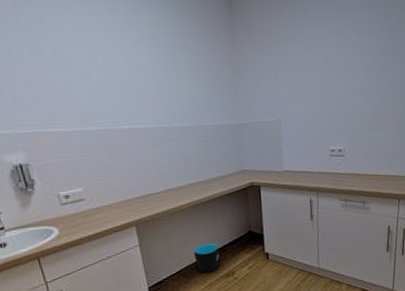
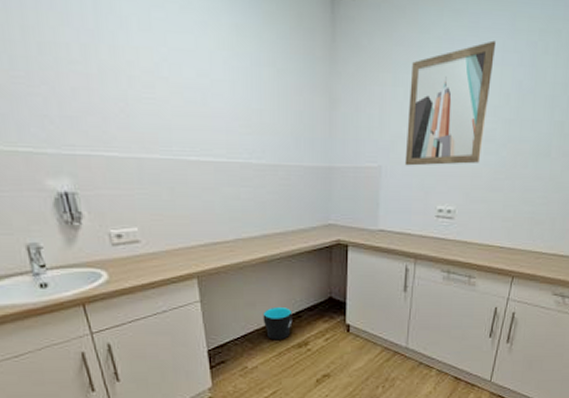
wall art: none [296,16,361,117] -> present [404,40,497,166]

